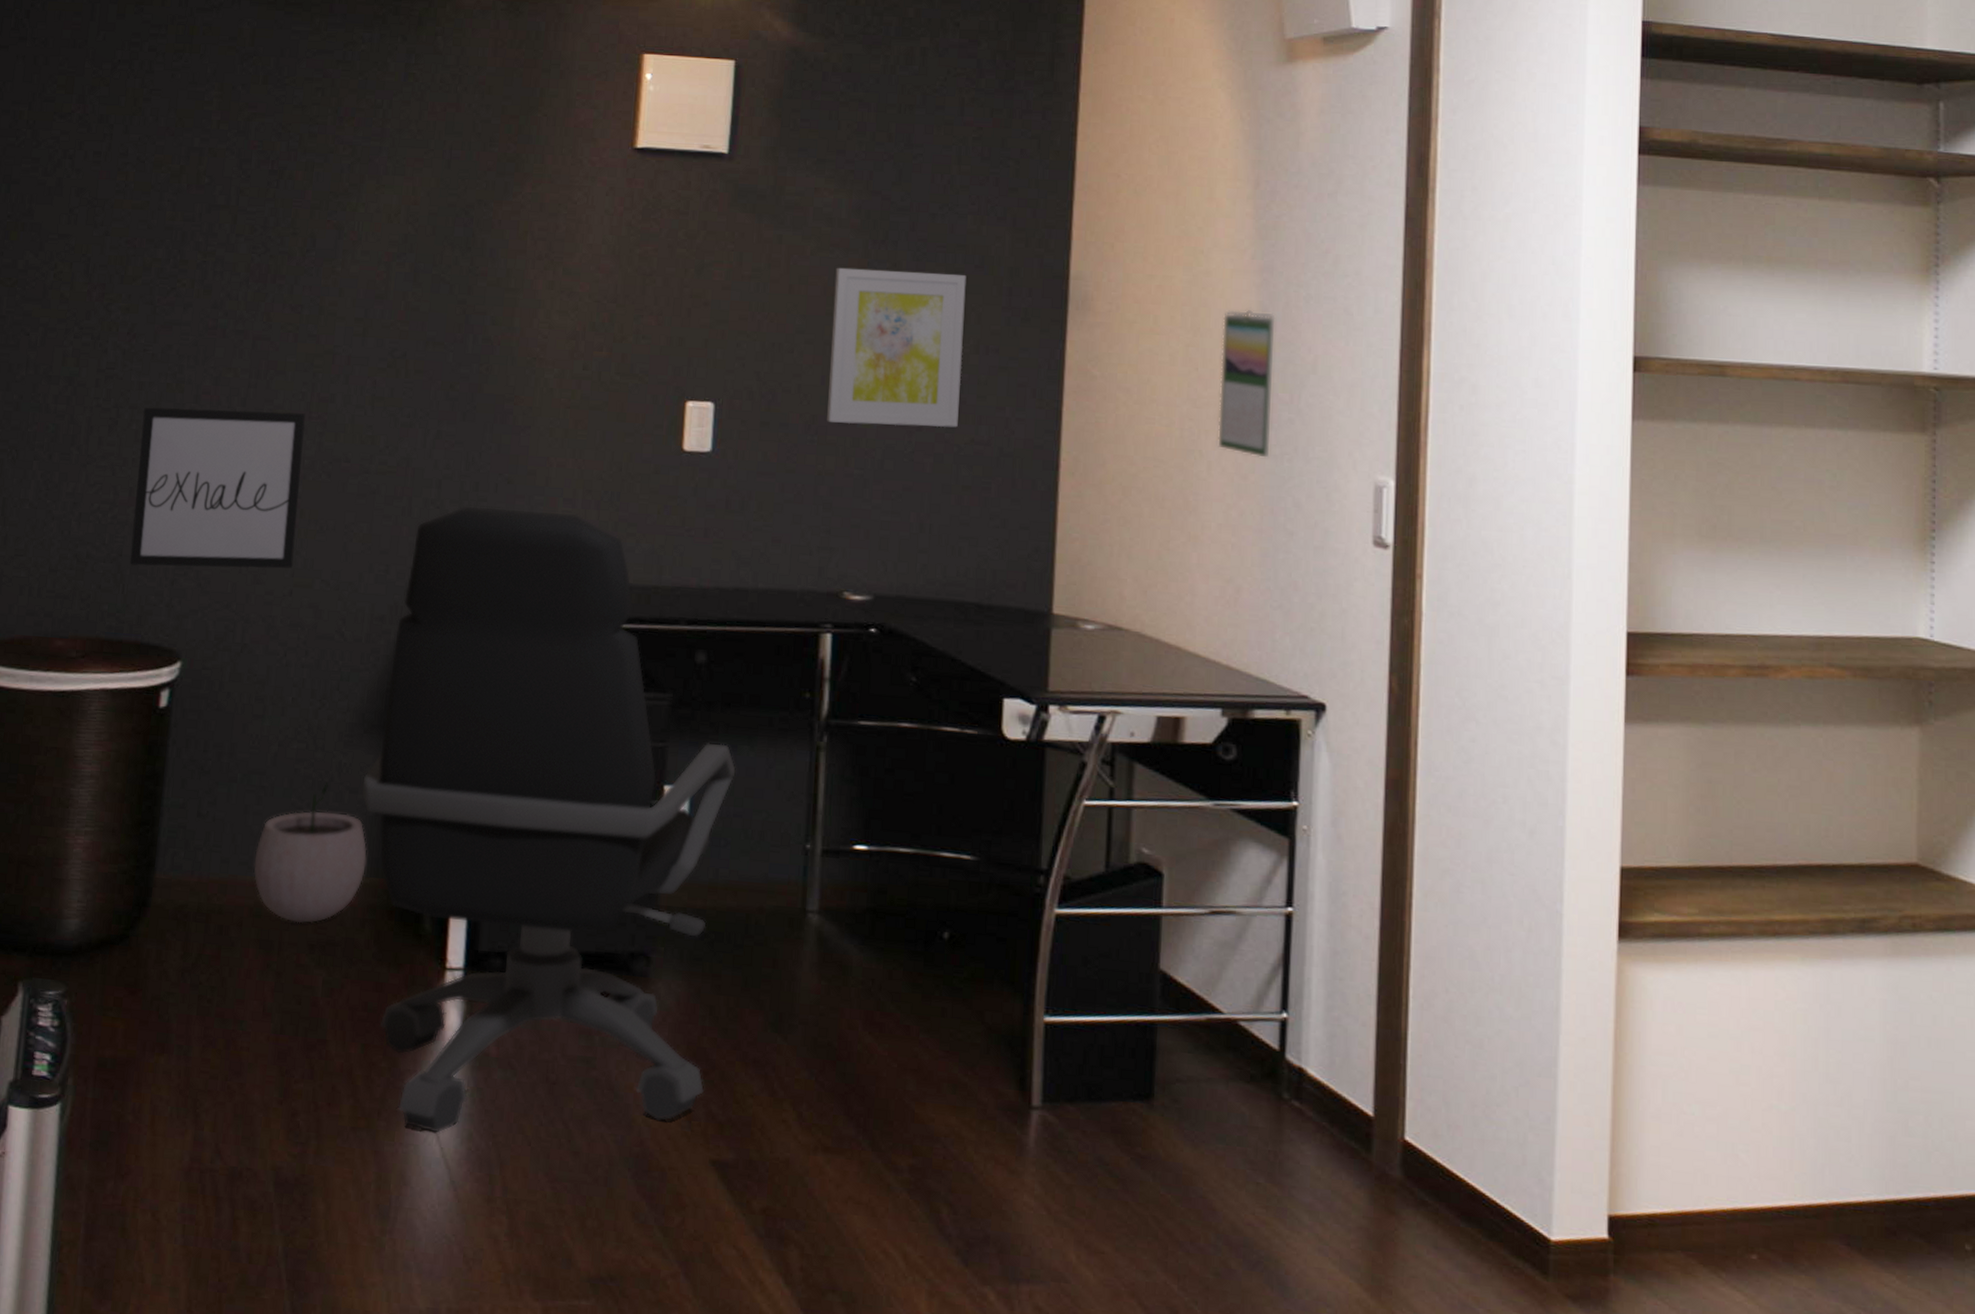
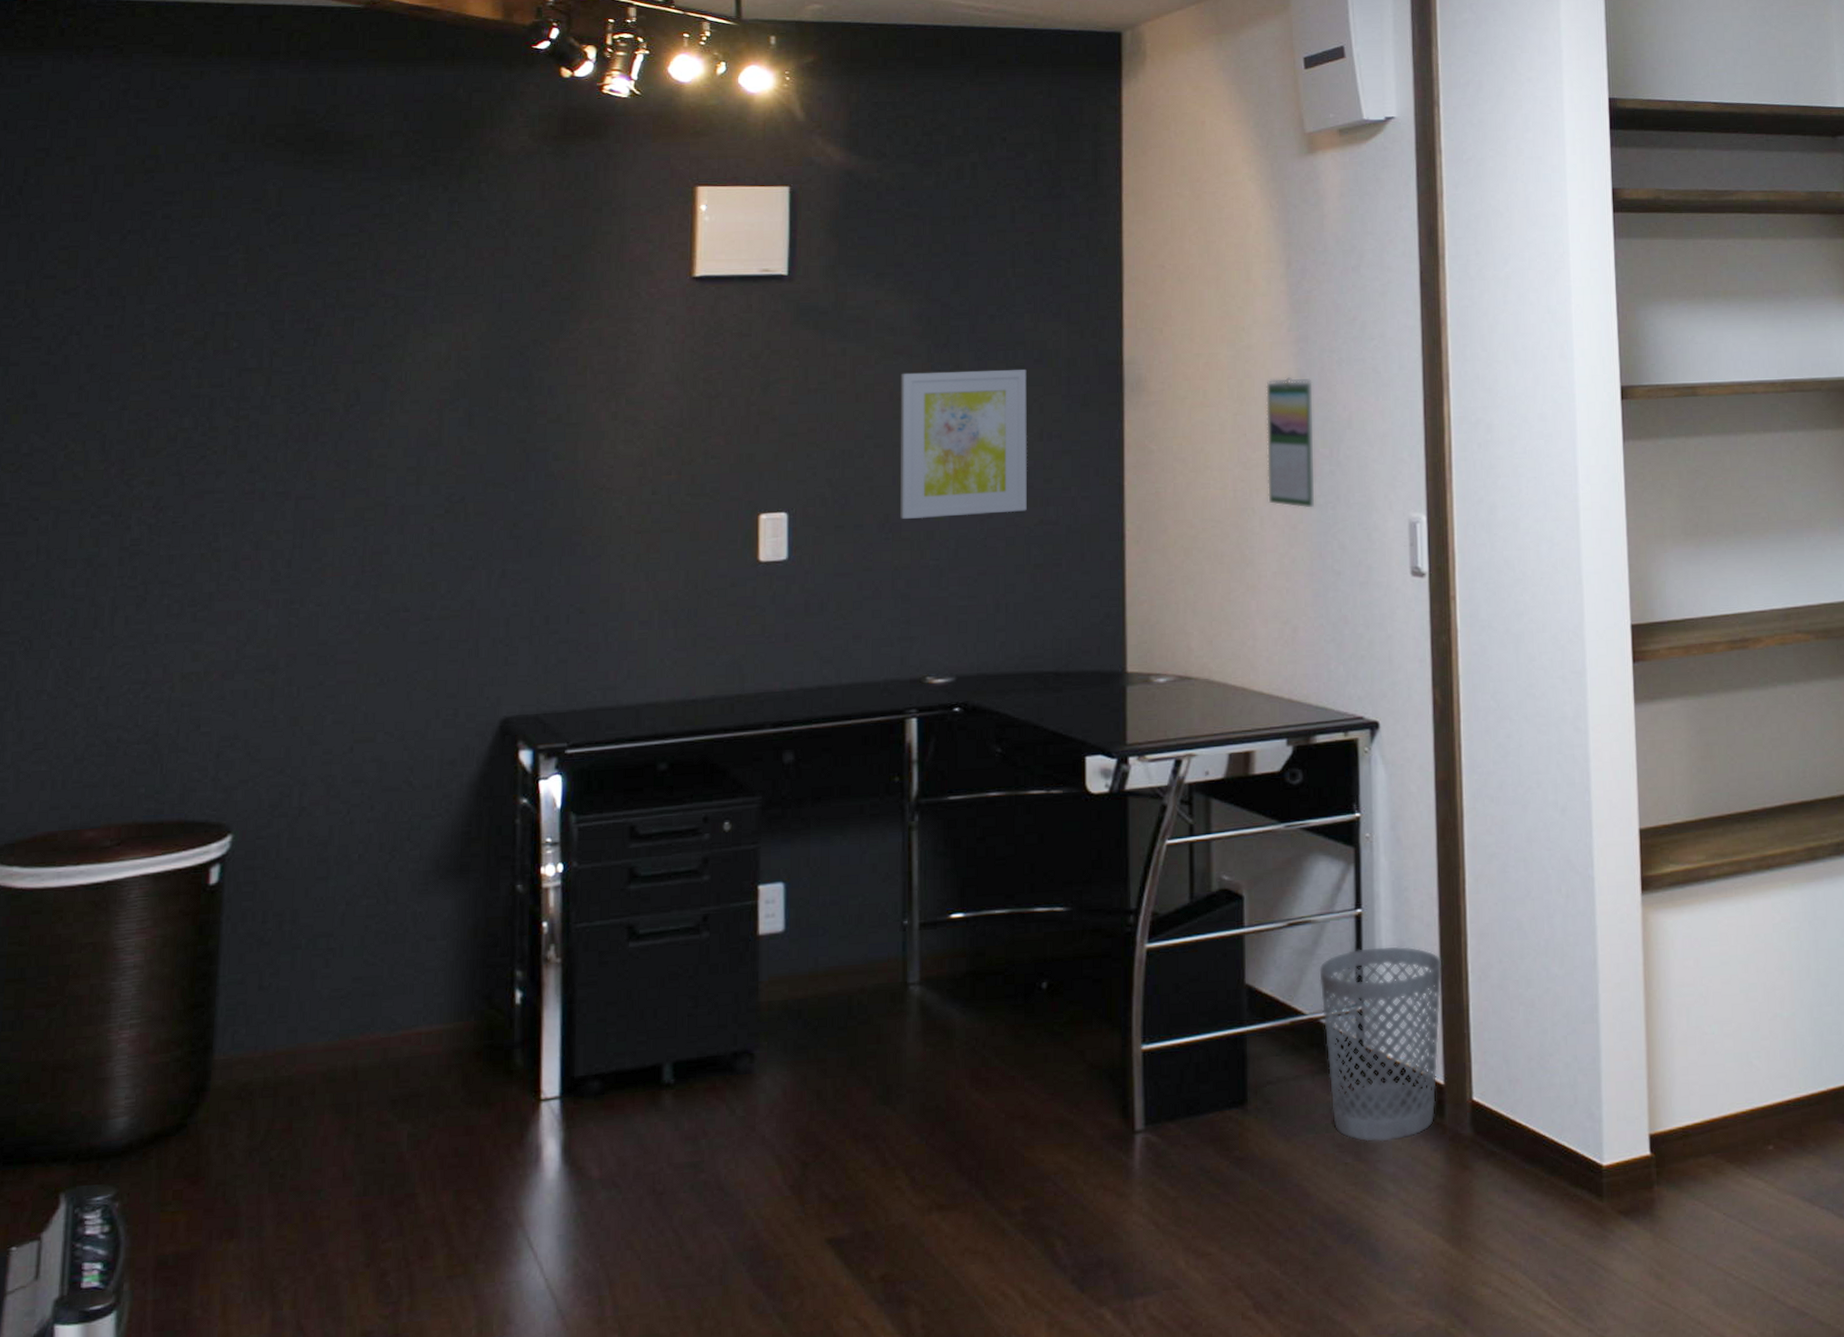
wall art: present [129,407,306,569] -> none [167,568,358,743]
plant pot: present [253,782,367,924] -> none [324,934,449,1081]
office chair: present [362,506,736,1134] -> none [440,634,830,1266]
wastebasket: none [1241,951,1380,1169] -> present [1319,946,1443,1142]

